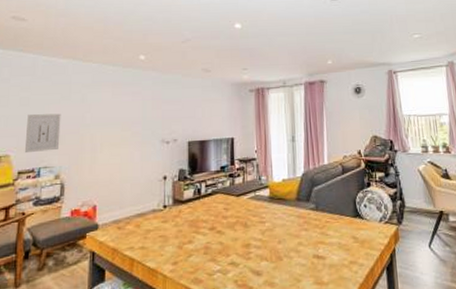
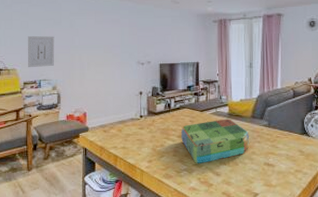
board game: none [214,203,295,263] -> present [181,118,250,164]

